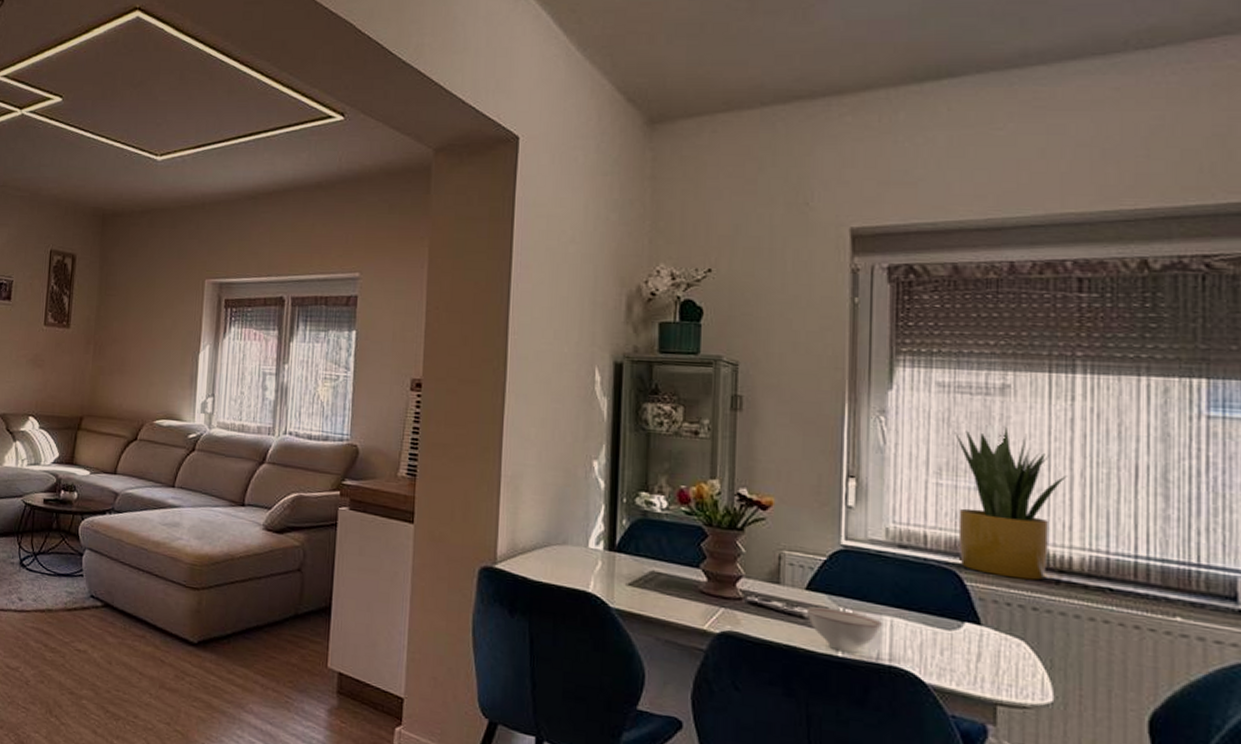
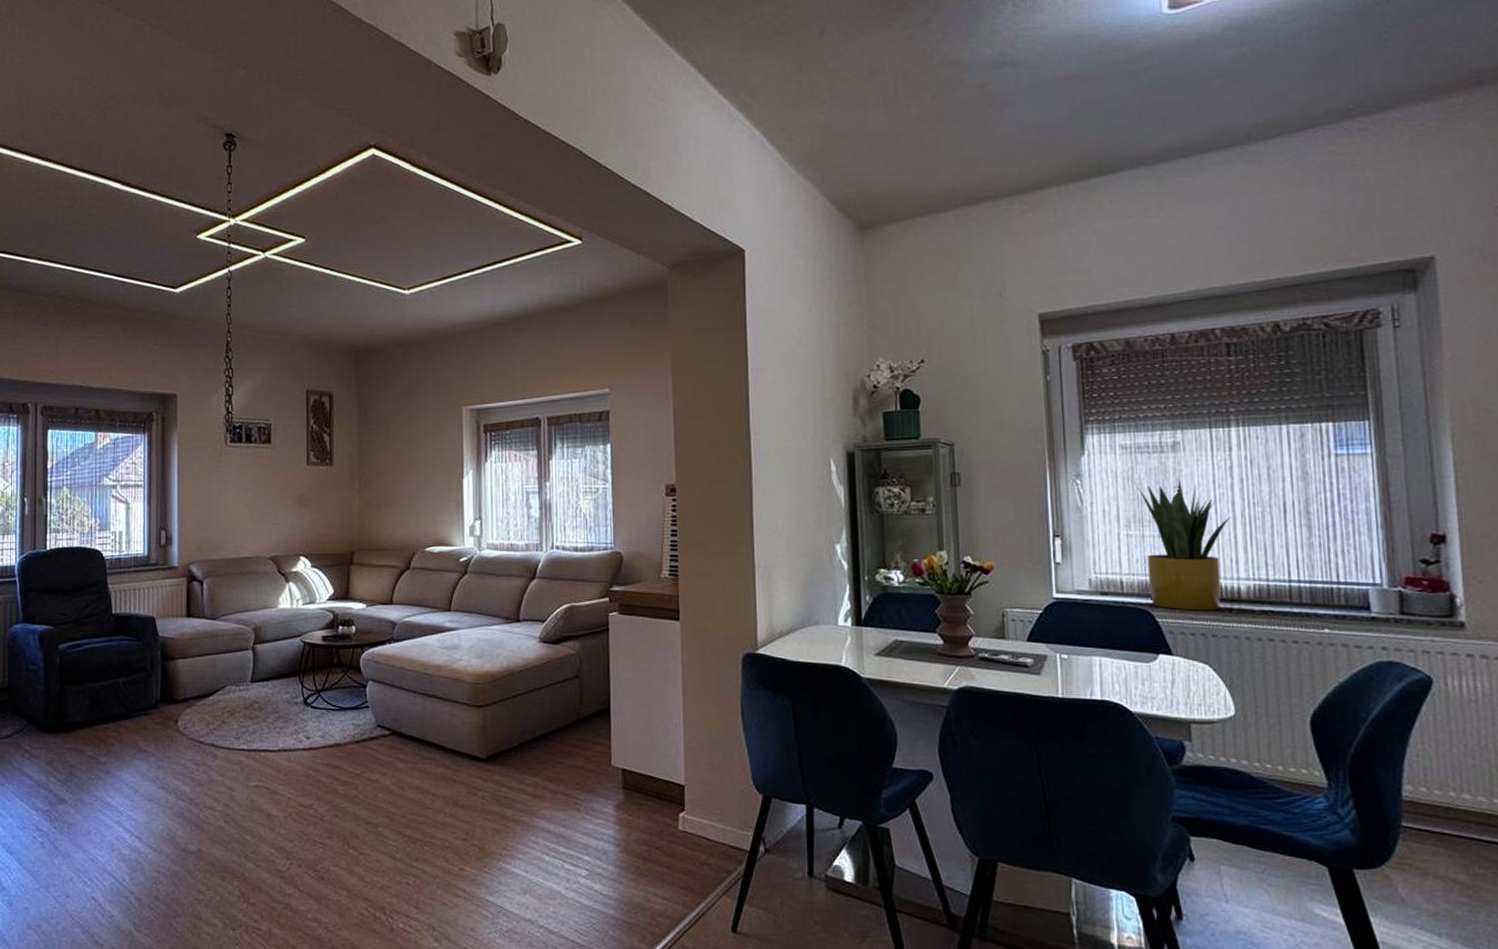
bowl: present [806,606,882,653] -> none [1029,655,1092,693]

